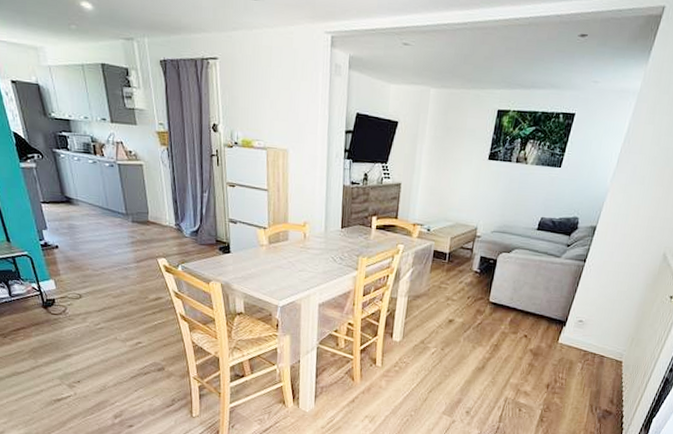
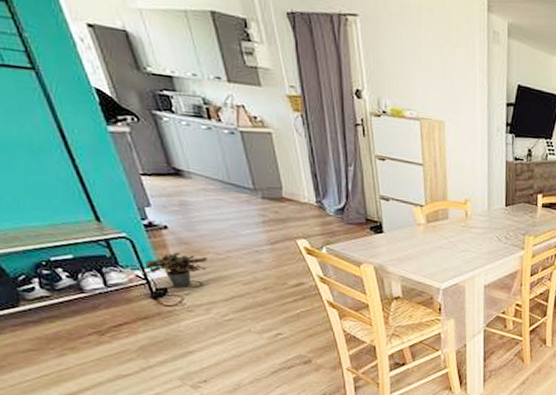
potted plant: none [38,268,87,300] -> present [143,252,207,288]

